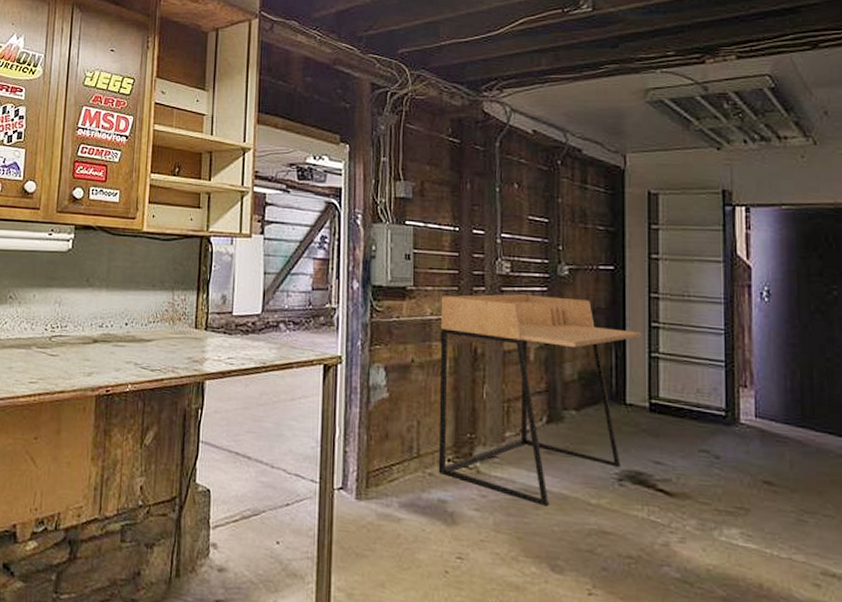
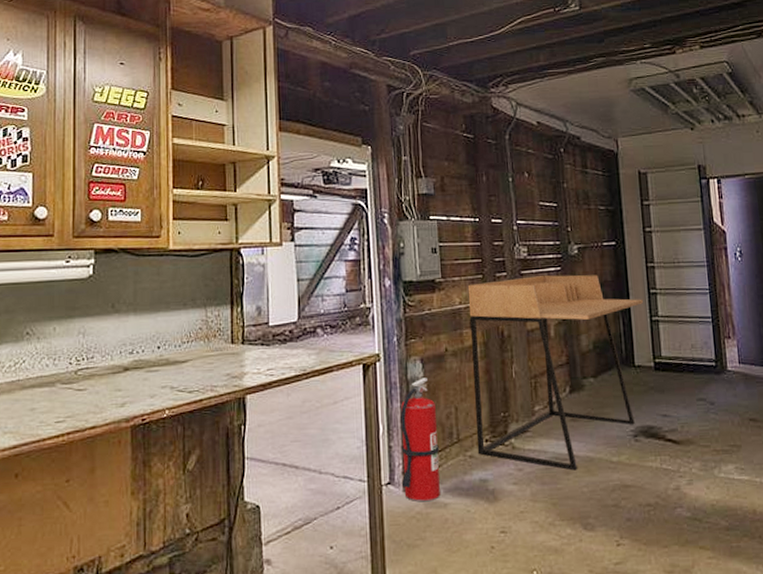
fire extinguisher: none [354,386,397,514] -> present [400,378,440,502]

